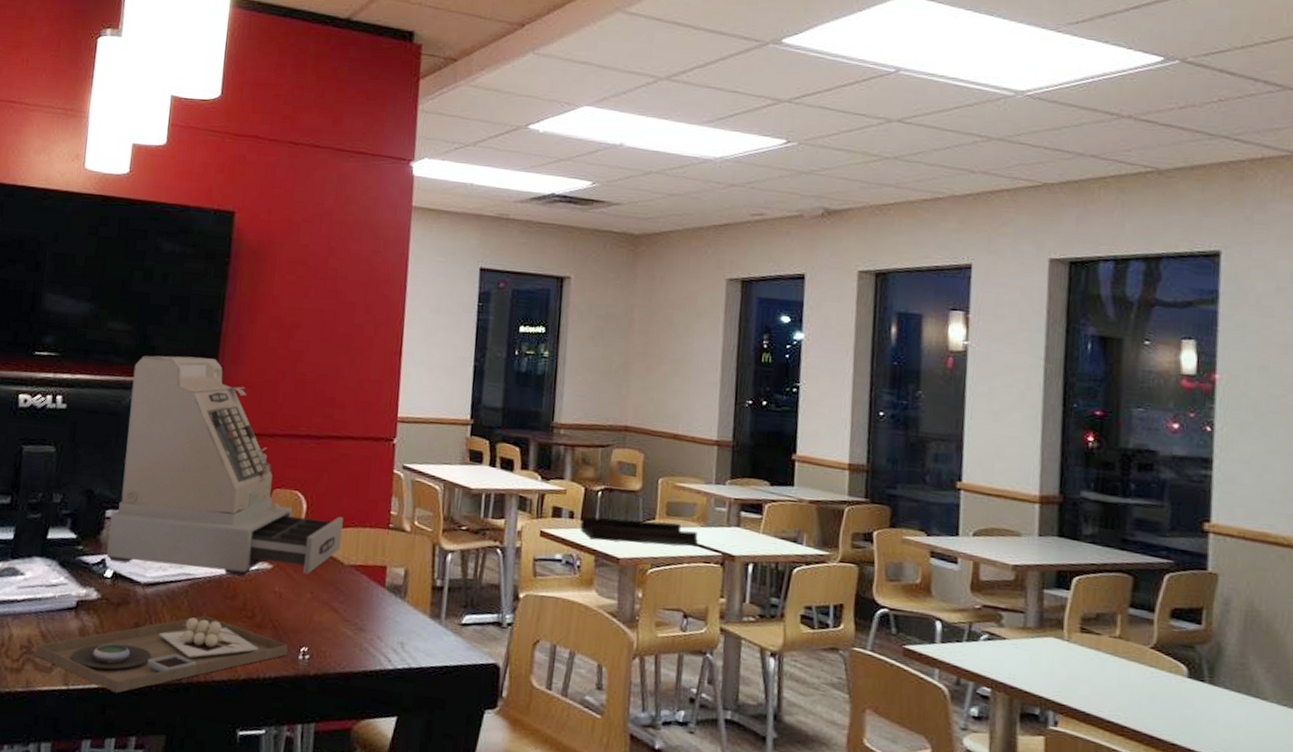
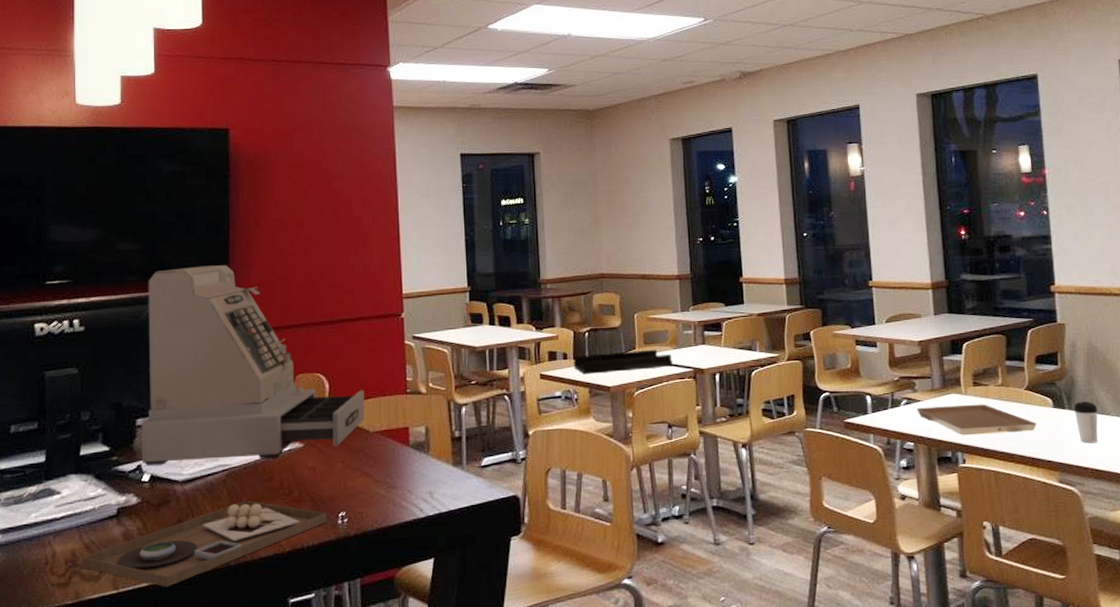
tray: none [1000,646,1162,703] -> present [917,404,1037,436]
beverage cup: none [1216,663,1251,733] -> present [1074,392,1098,444]

